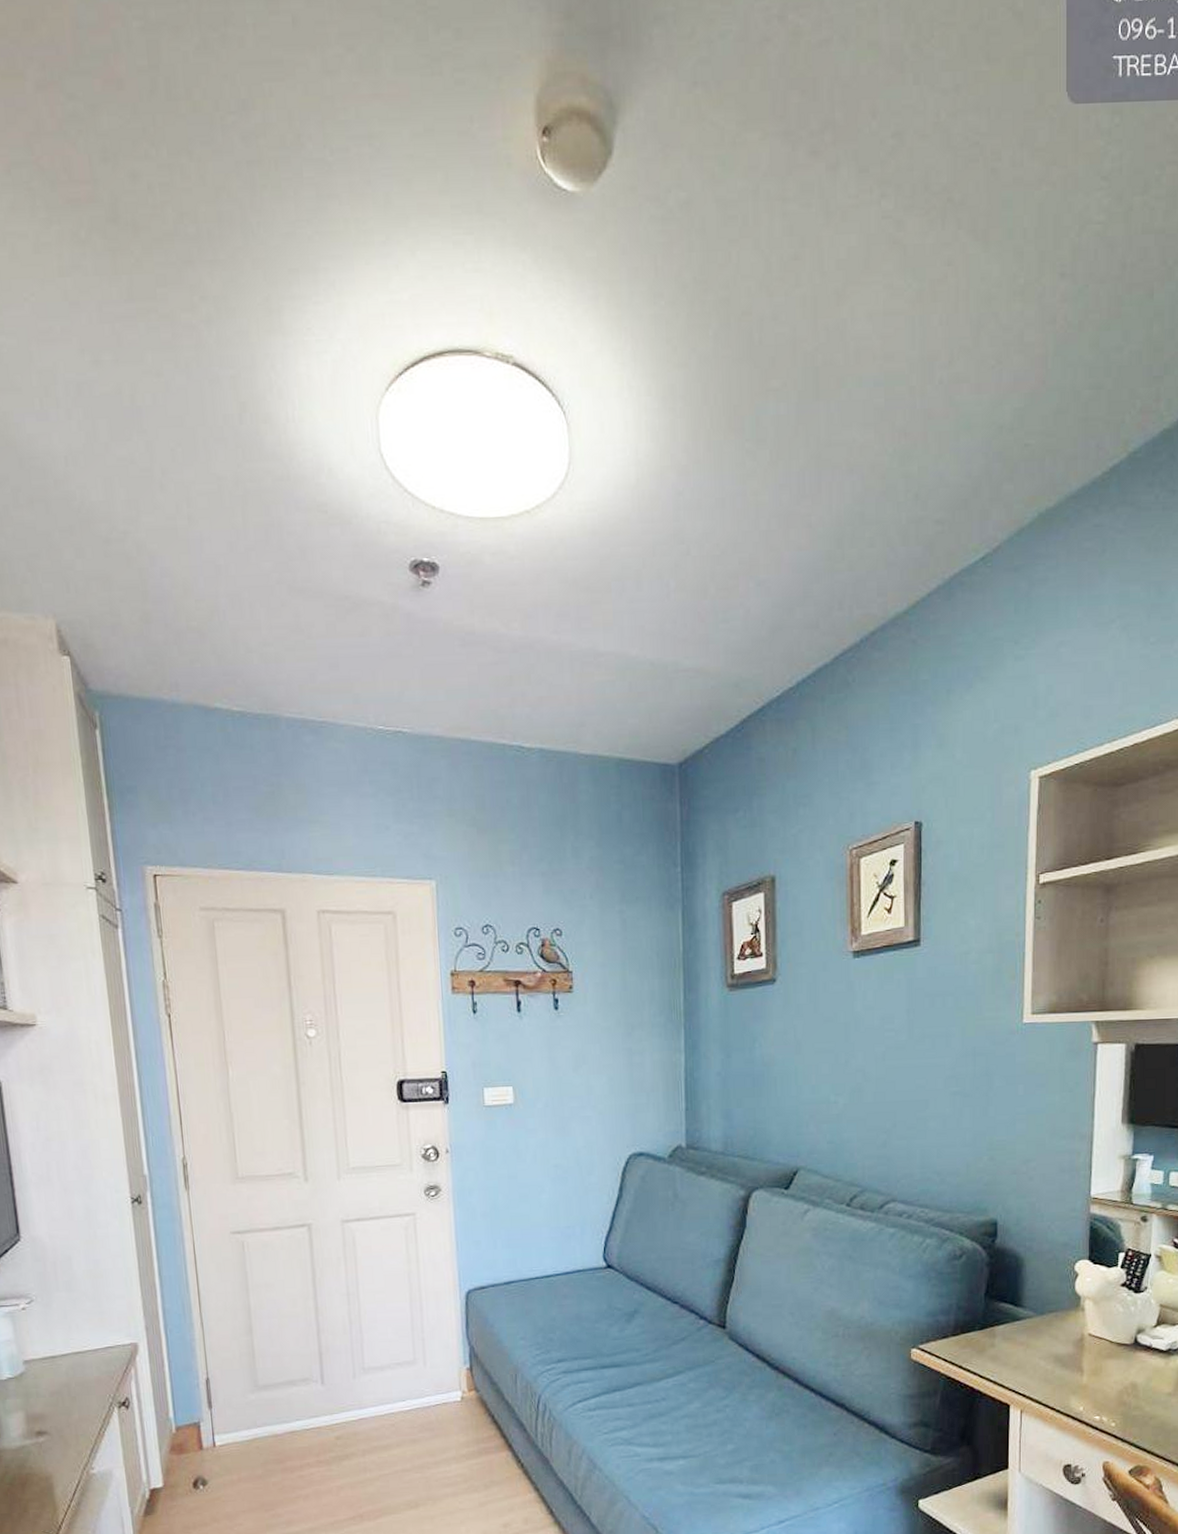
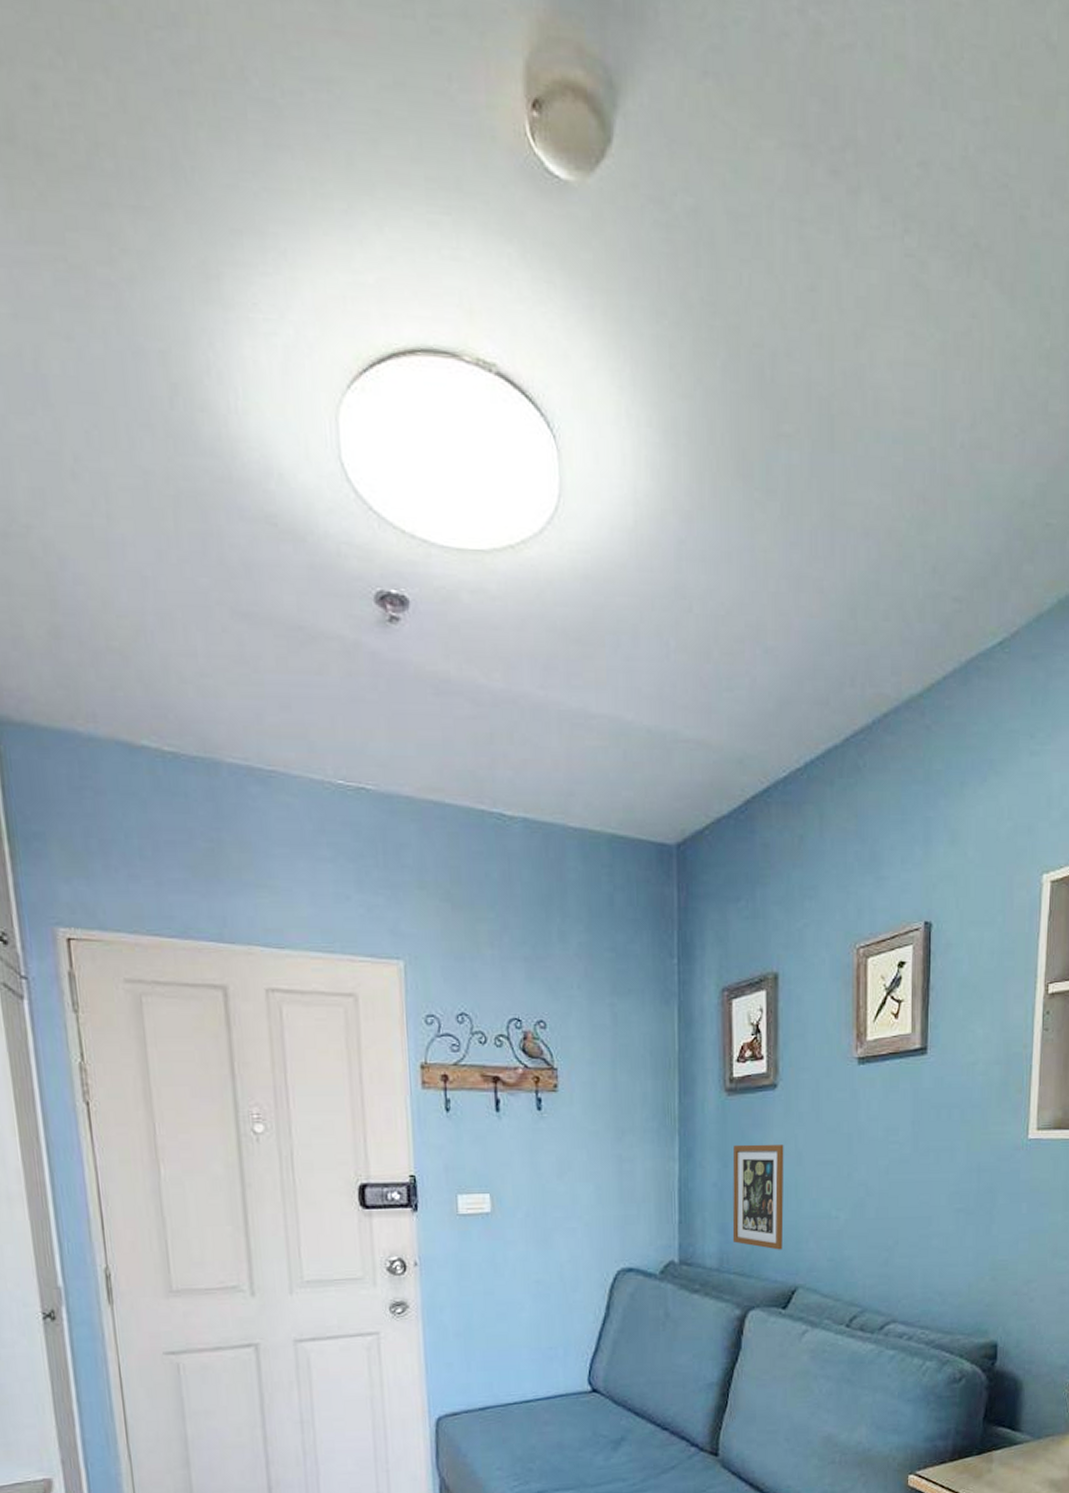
picture frame: none [735,1034,785,1134] -> present [732,1144,784,1250]

